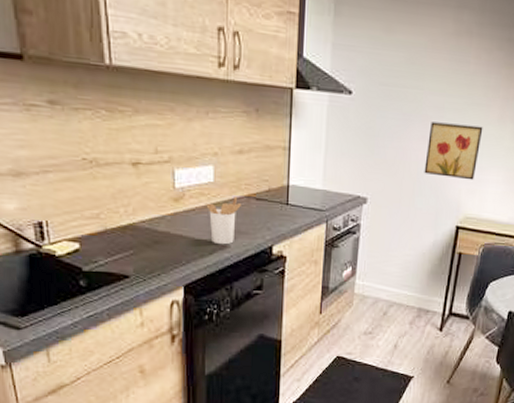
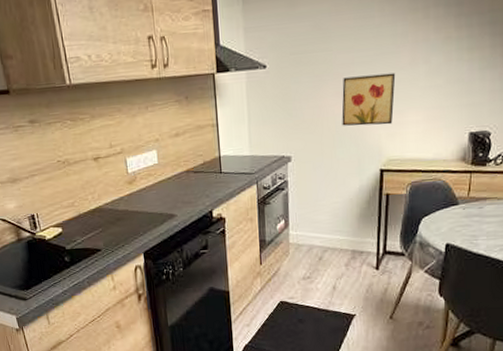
utensil holder: present [206,197,241,245] -> none [154,173,182,215]

